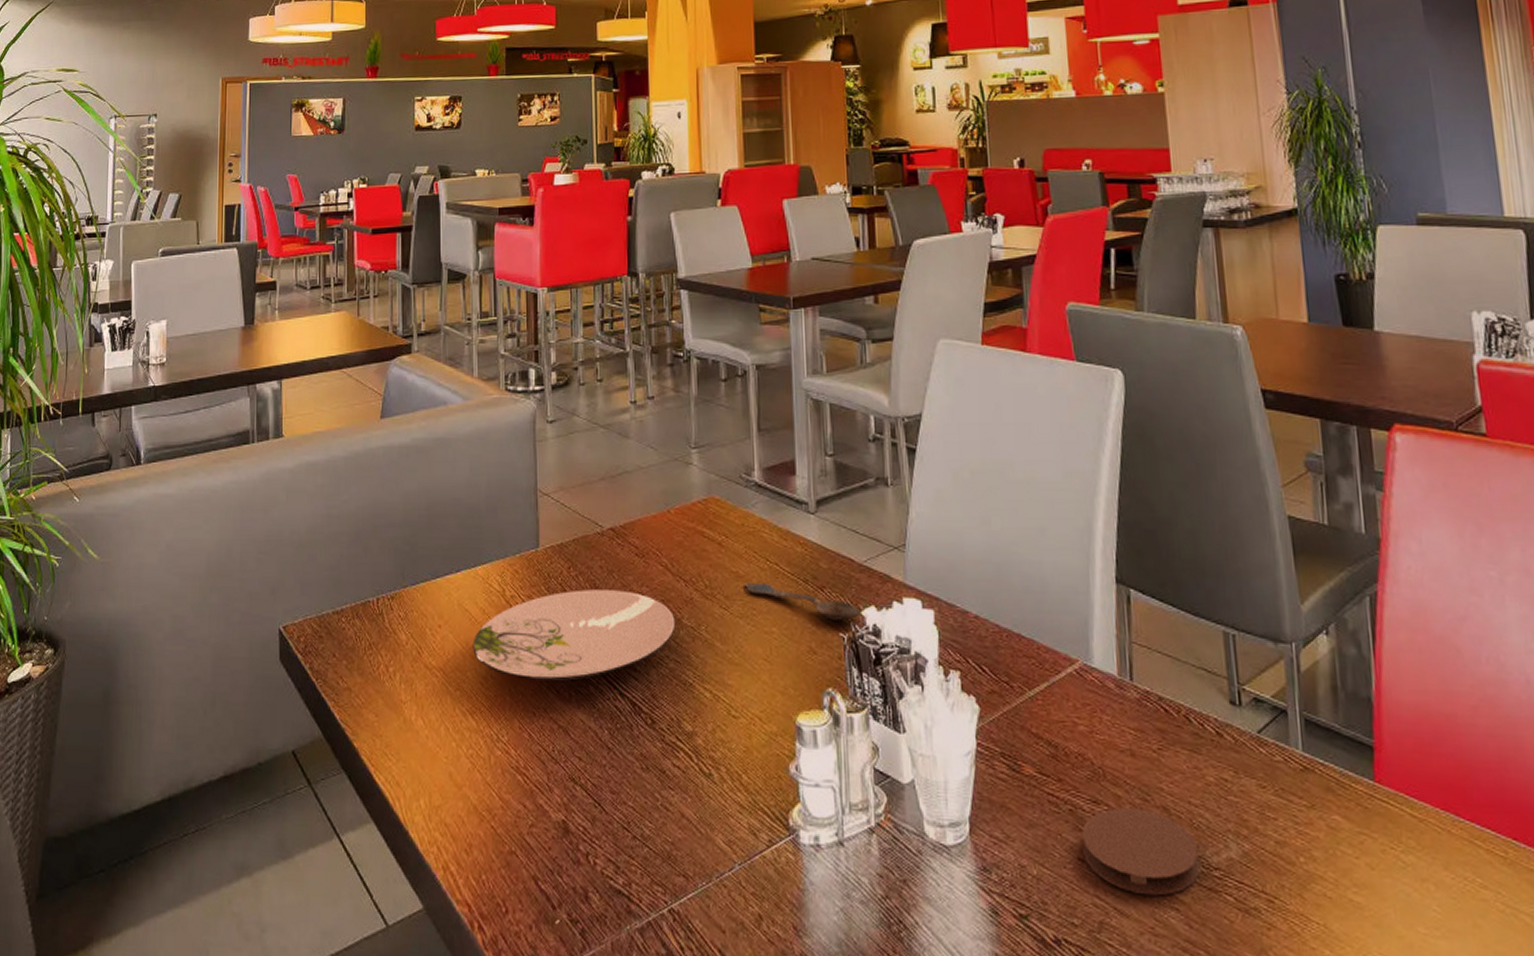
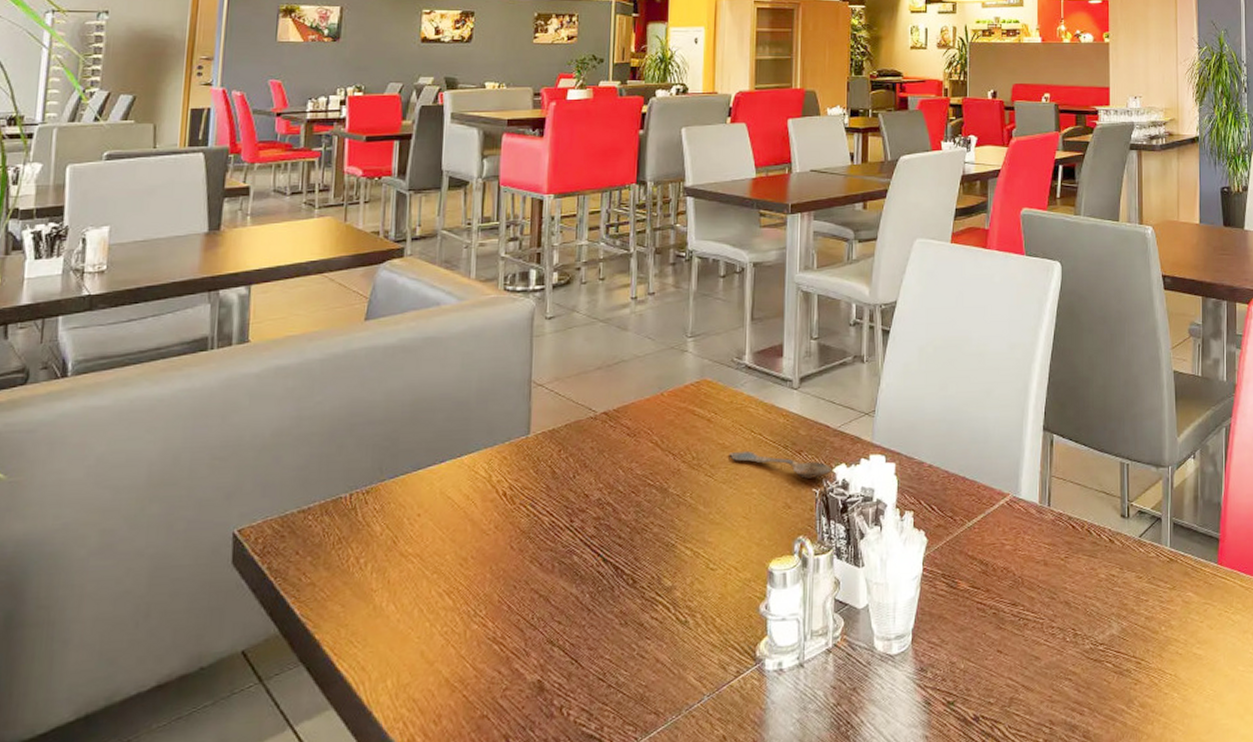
plate: present [473,589,676,681] -> none [453,467,662,557]
coaster: present [1082,807,1199,896] -> none [1002,605,1090,672]

